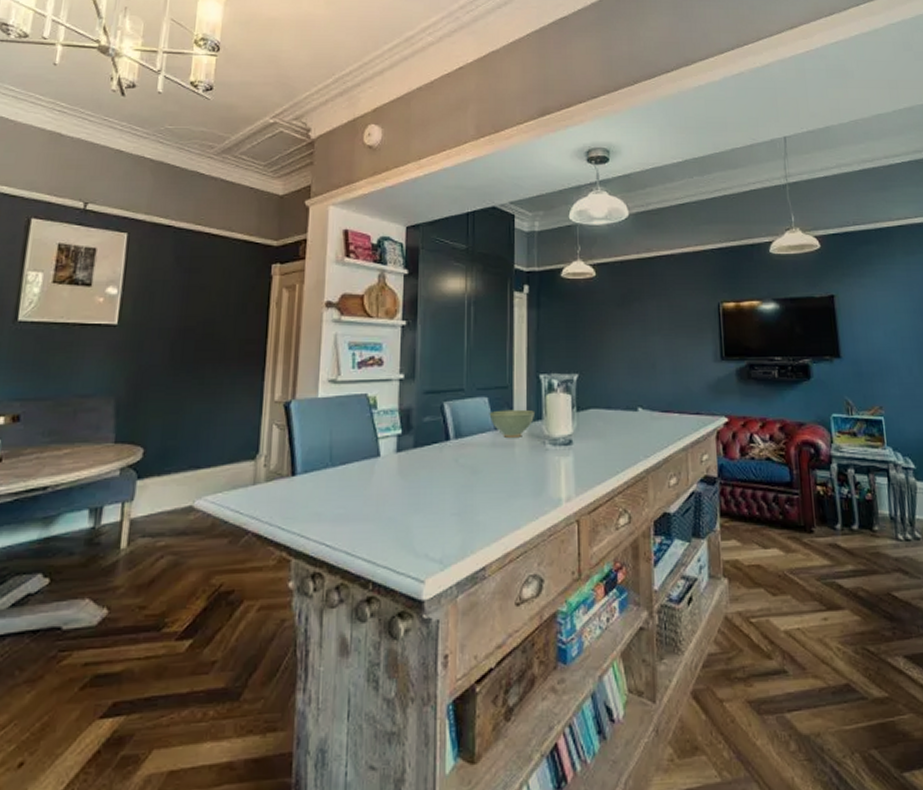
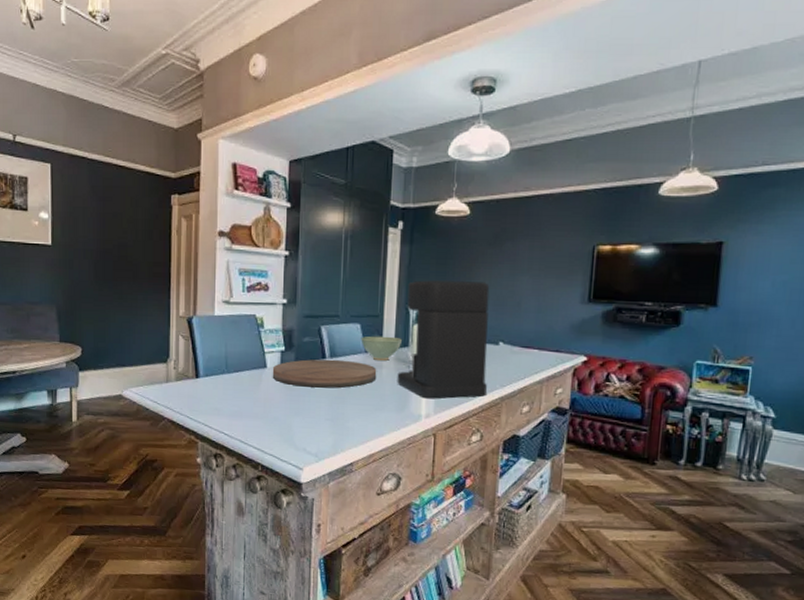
cutting board: none [386,440,509,476] -> present [272,359,377,388]
coffee maker: none [532,344,630,479] -> present [397,280,490,399]

